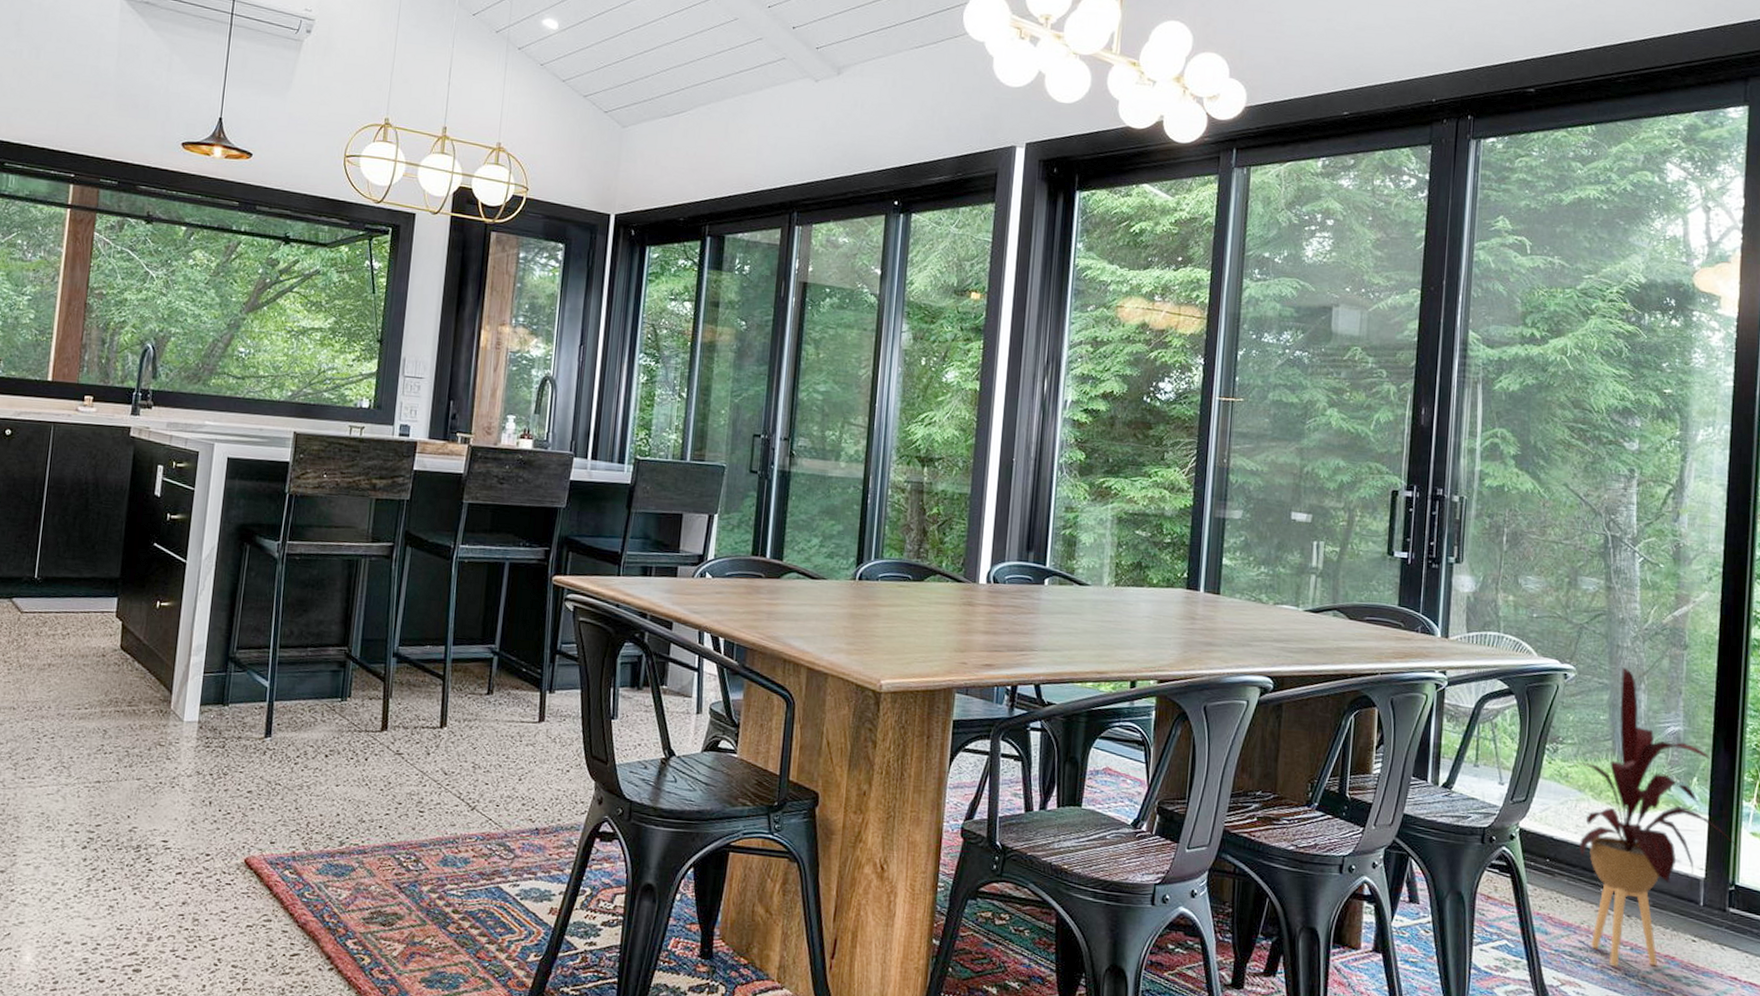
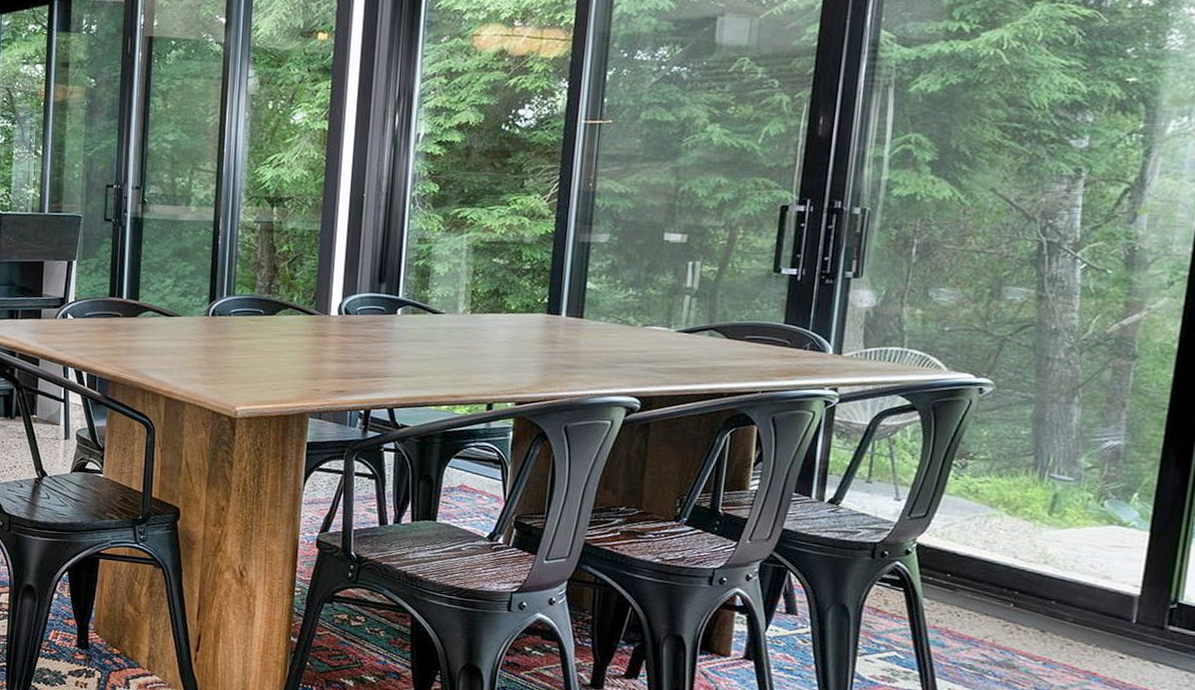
house plant: present [1568,667,1739,967] -> none [979,380,1186,681]

